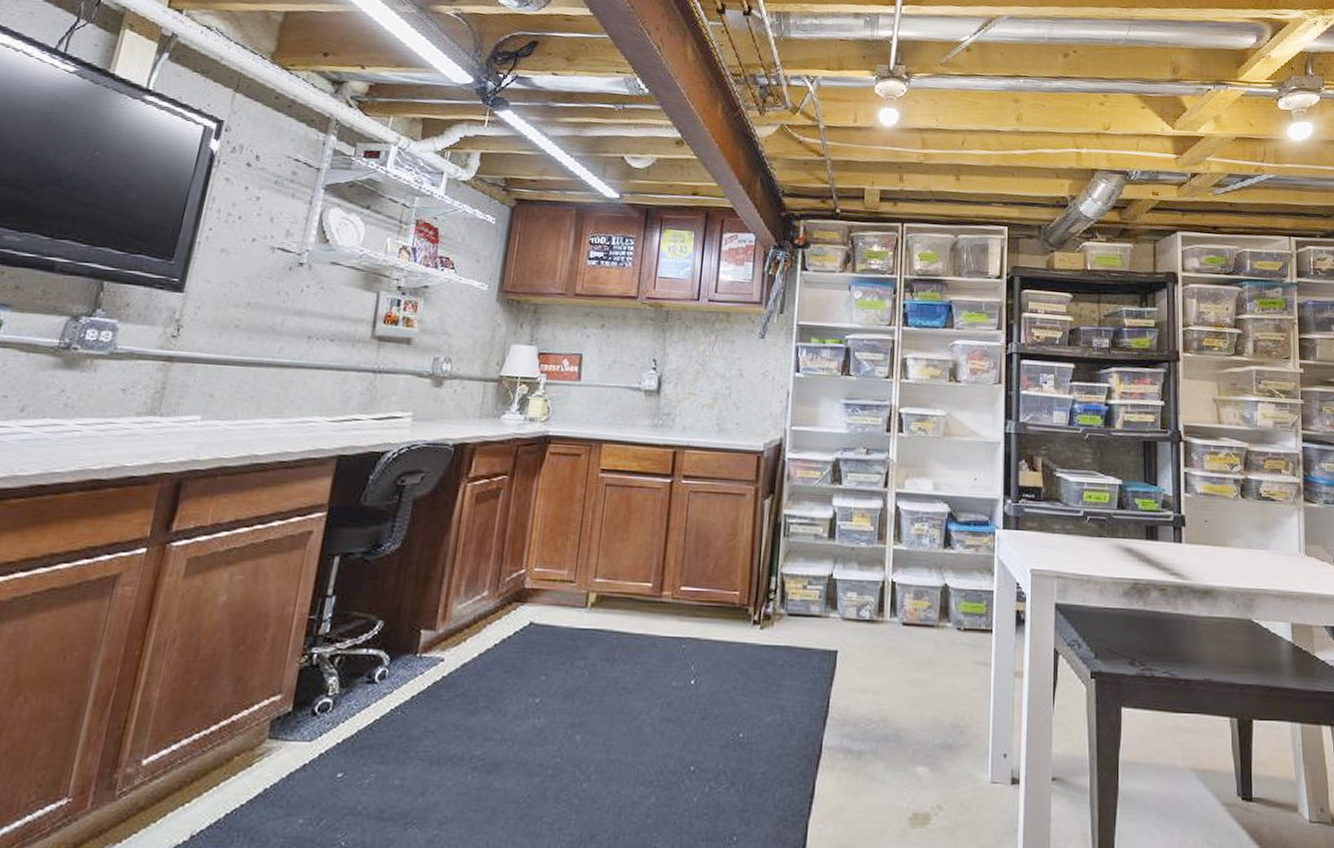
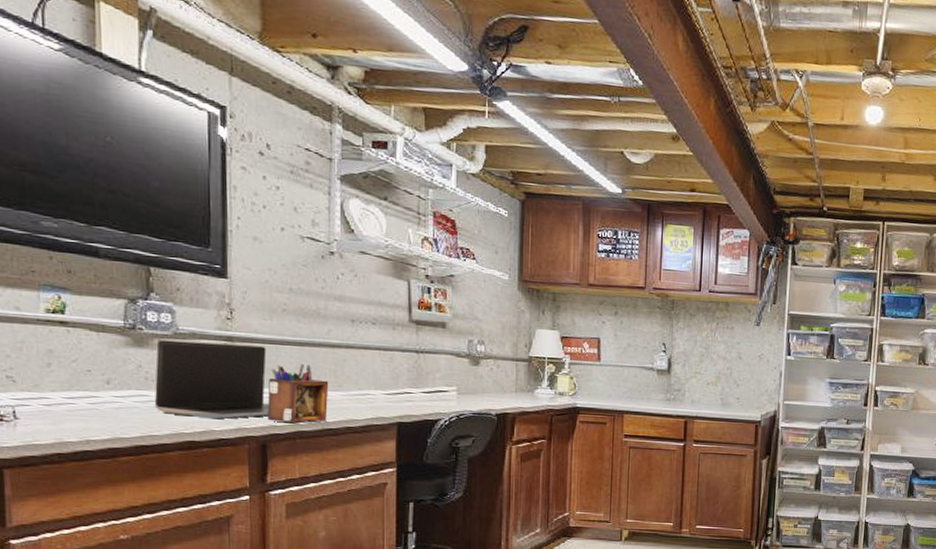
laptop computer: none [65,360,208,453] -> present [154,339,269,419]
desk organizer: none [190,387,269,458] -> present [267,364,329,424]

